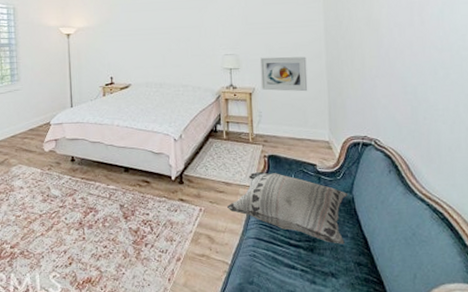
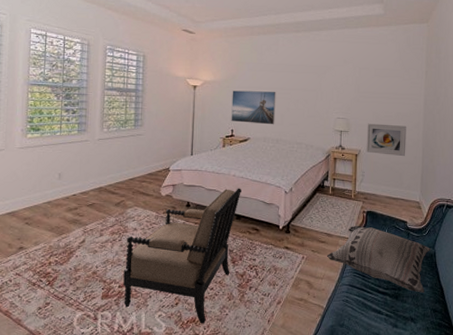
chair: none [13,138,127,284] -> present [123,188,241,324]
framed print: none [108,31,157,69] -> present [231,90,276,125]

